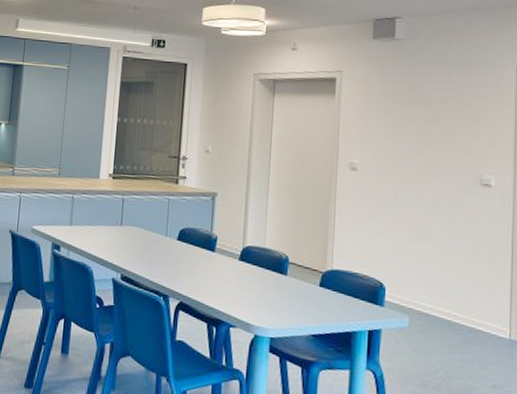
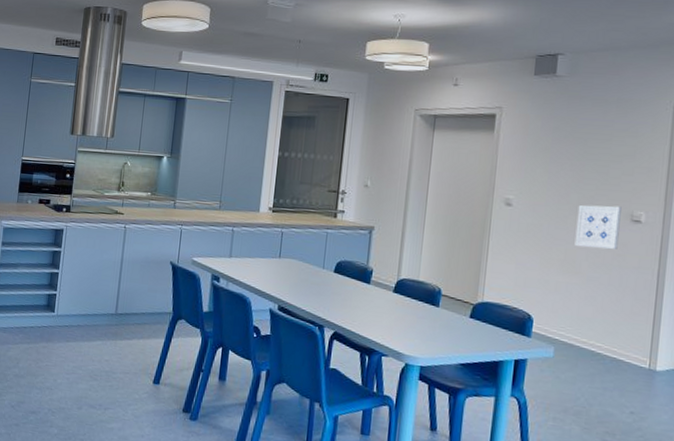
wall art: none [424,168,470,214] -> present [574,205,622,249]

